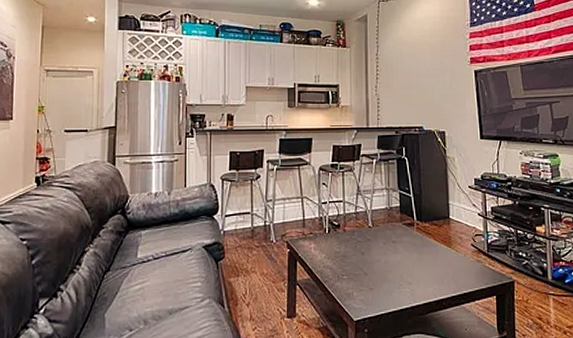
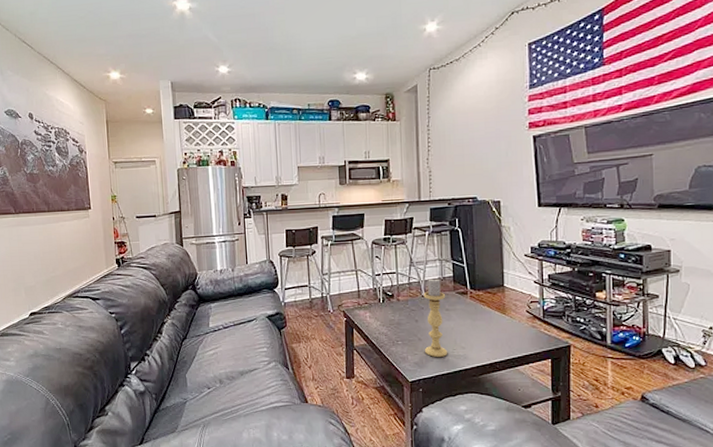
candle holder: none [370,208,395,293] -> present [423,278,448,357]

